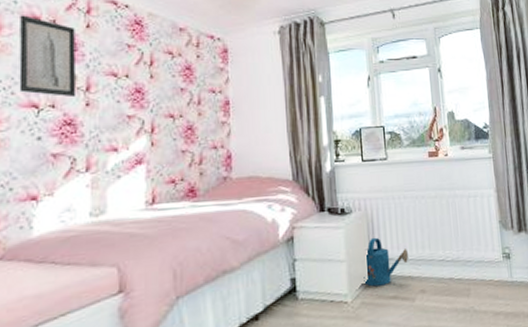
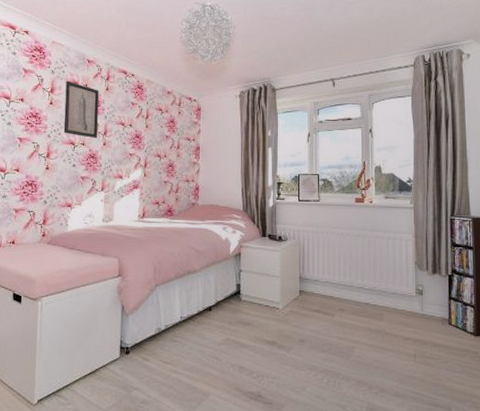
watering can: present [364,237,408,287] -> none [293,262,331,300]

